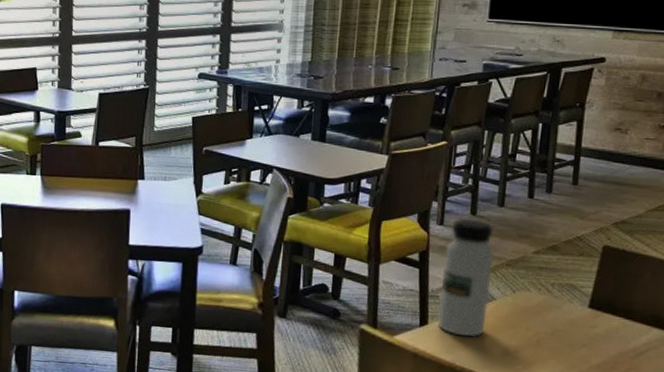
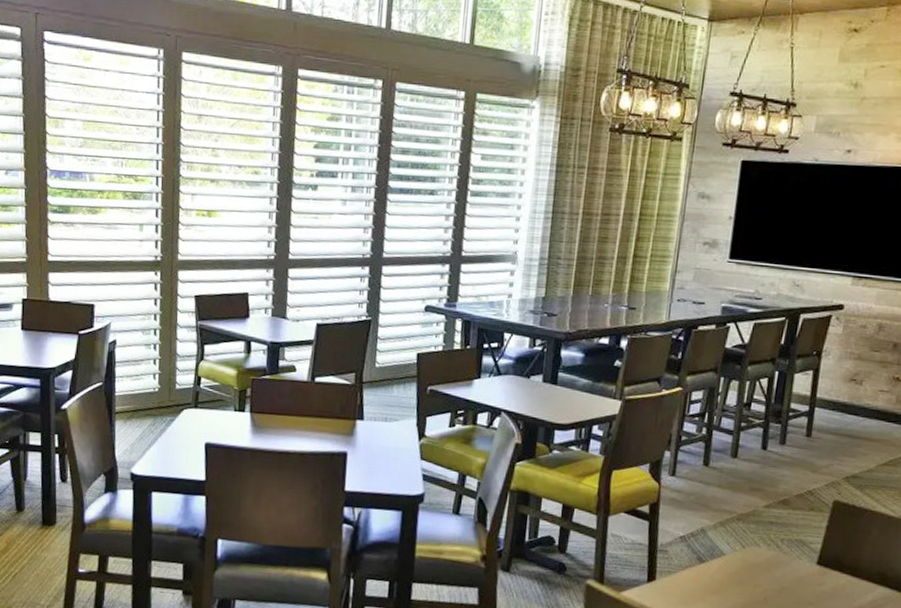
water bottle: present [437,218,495,338] -> none [665,469,727,595]

